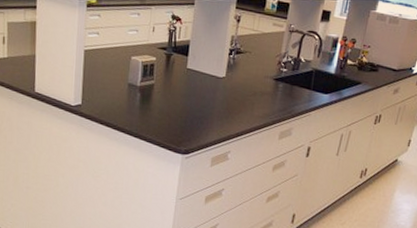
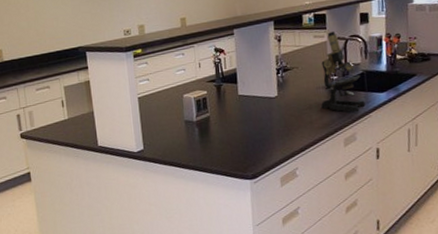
microscope: none [265,23,309,109] -> present [321,31,366,113]

